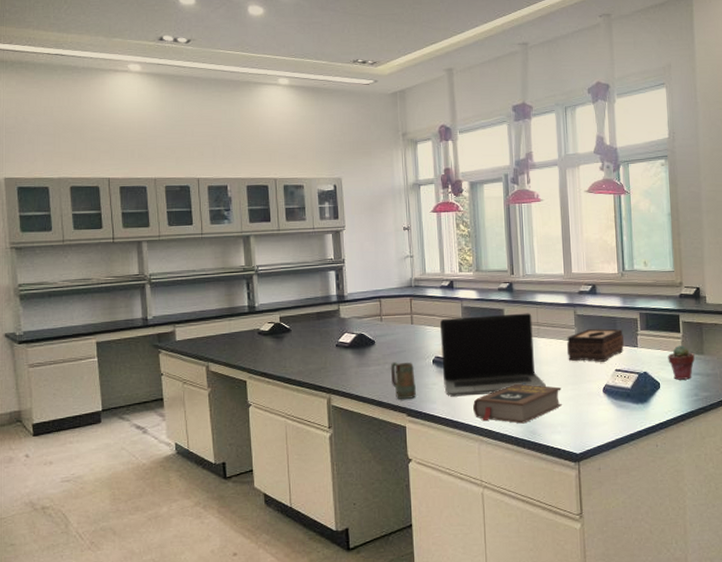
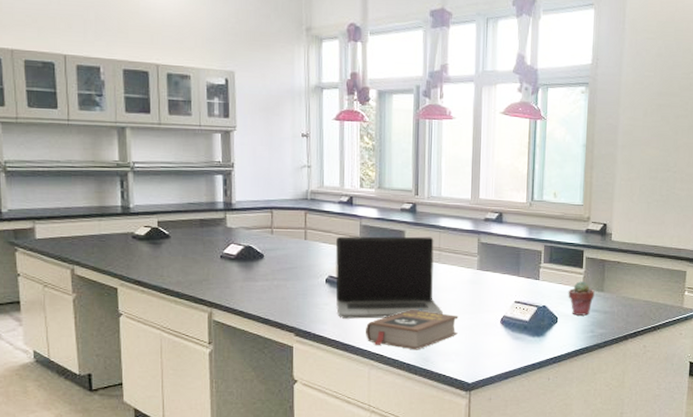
mug: present [390,362,416,399] -> none [279,279,306,318]
tissue box: present [566,328,624,362] -> none [467,257,526,293]

